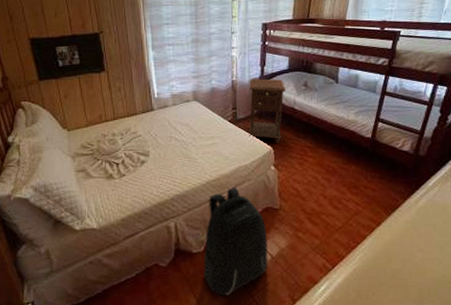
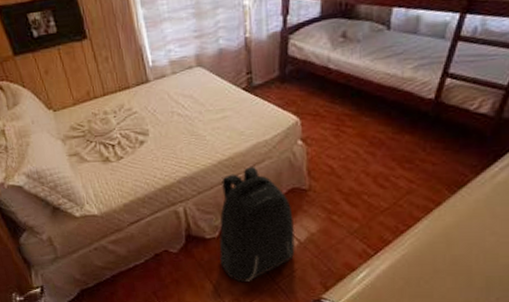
nightstand: present [248,79,286,143] -> none [267,31,316,112]

